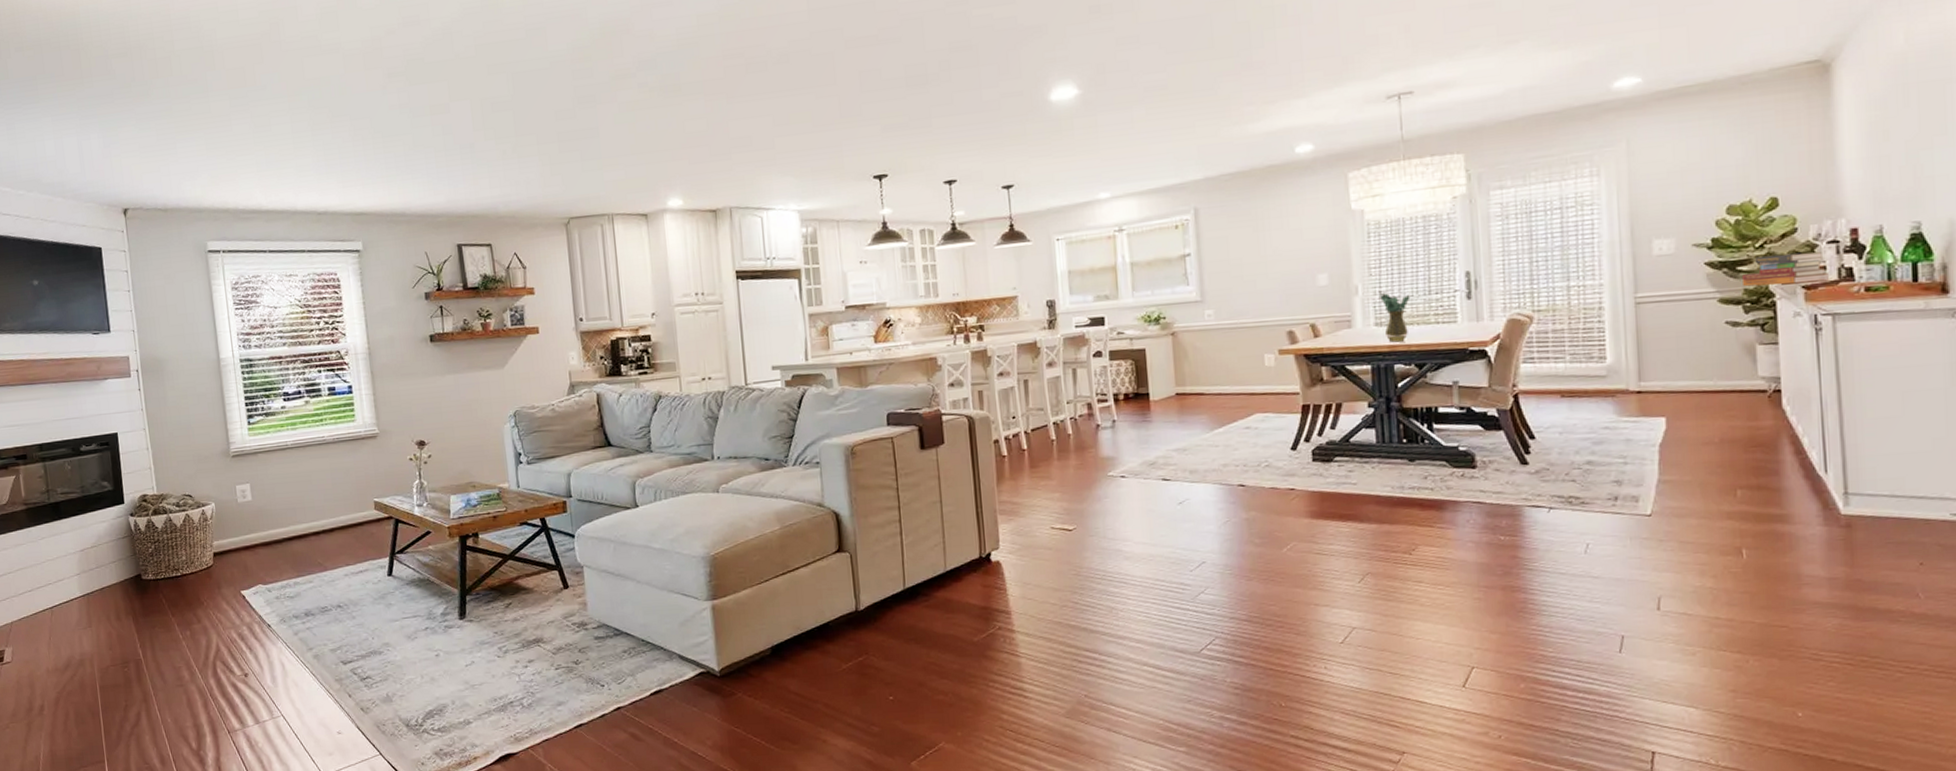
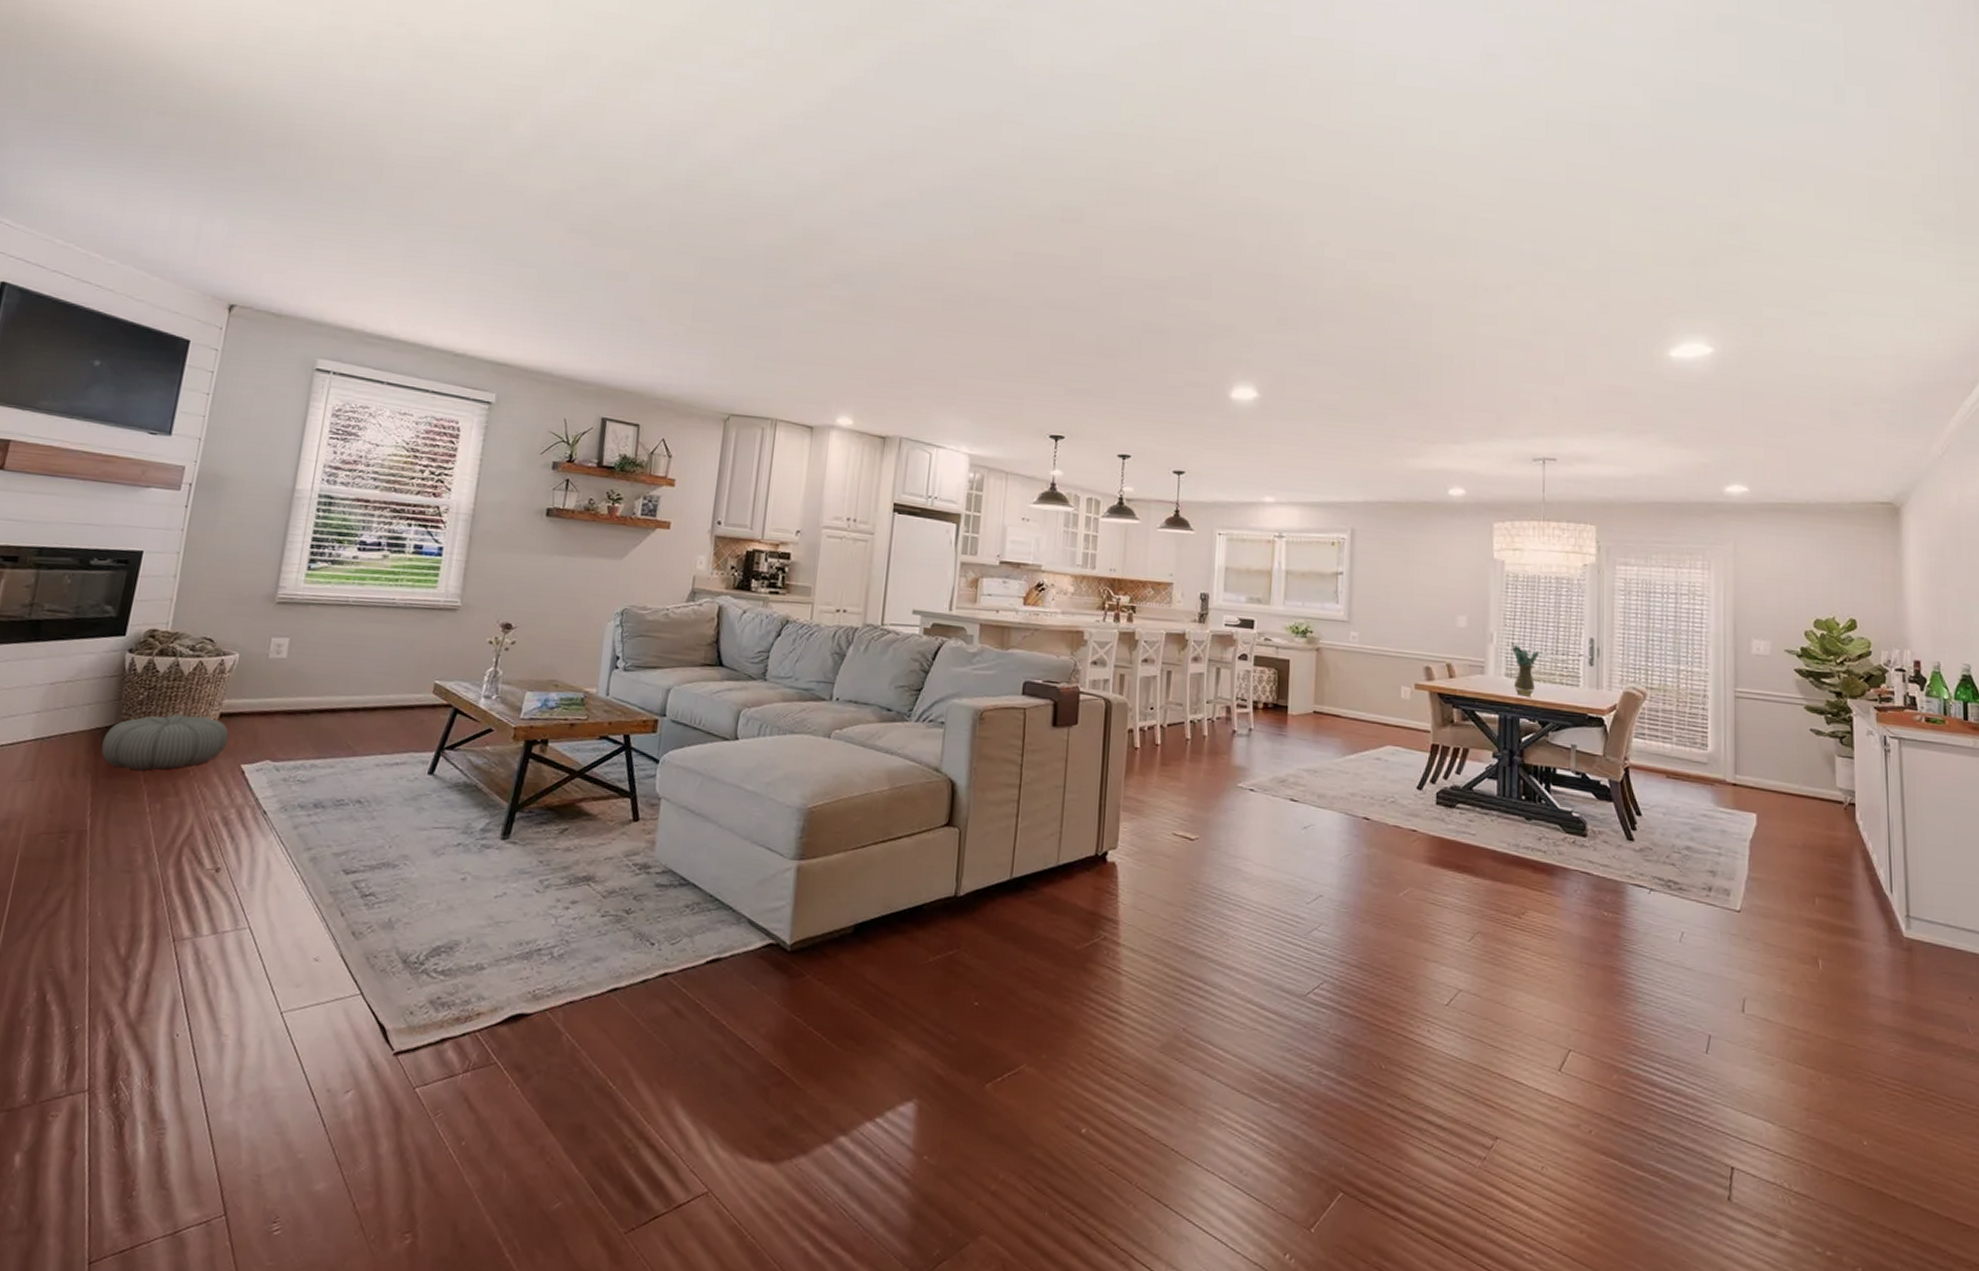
pouf: none [132,557,226,608] -> present [101,714,229,770]
books: present [1741,252,1829,287] -> none [1824,672,1896,706]

